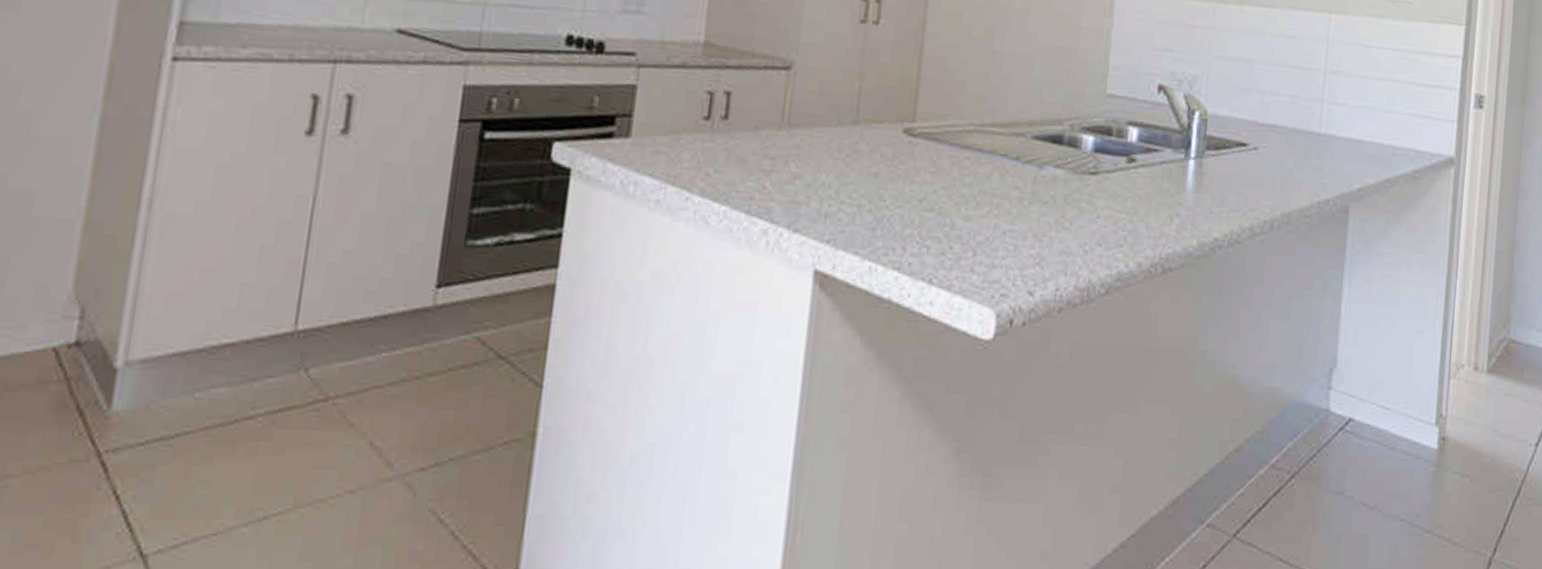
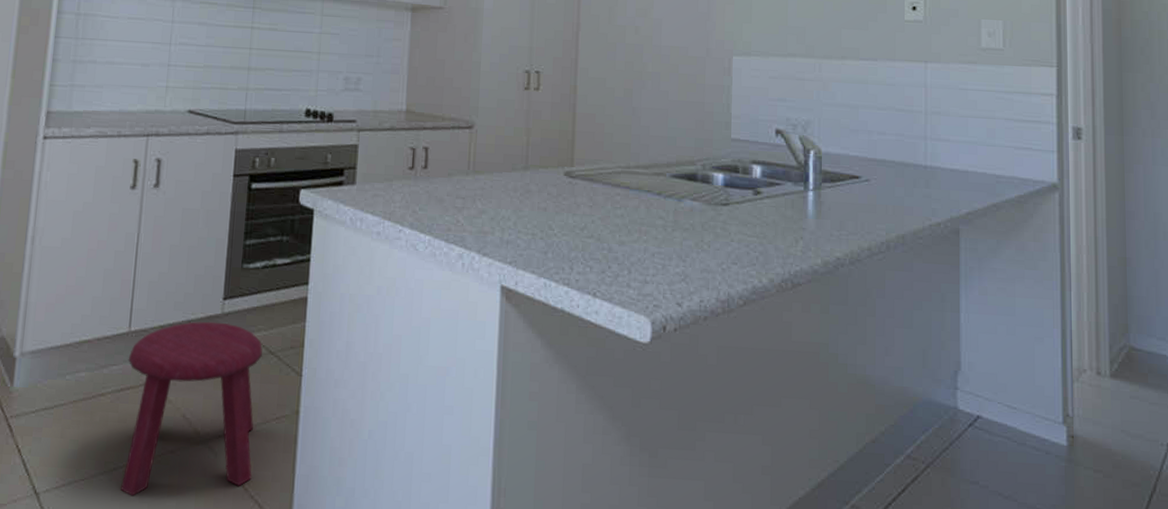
stool: none [273,316,489,553] -> present [121,321,263,496]

